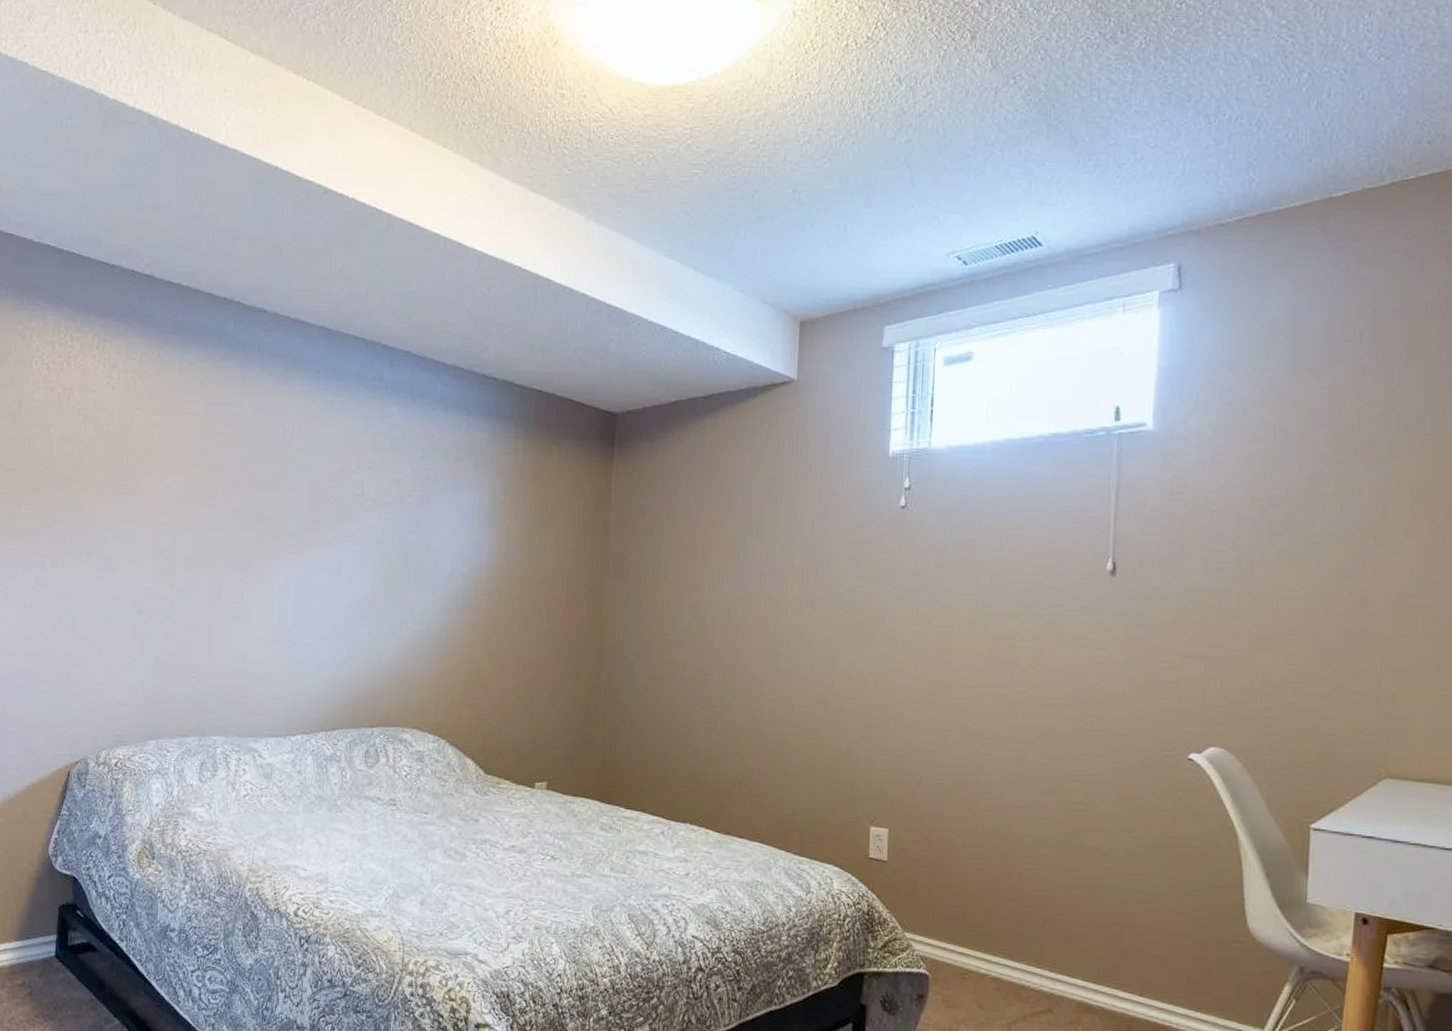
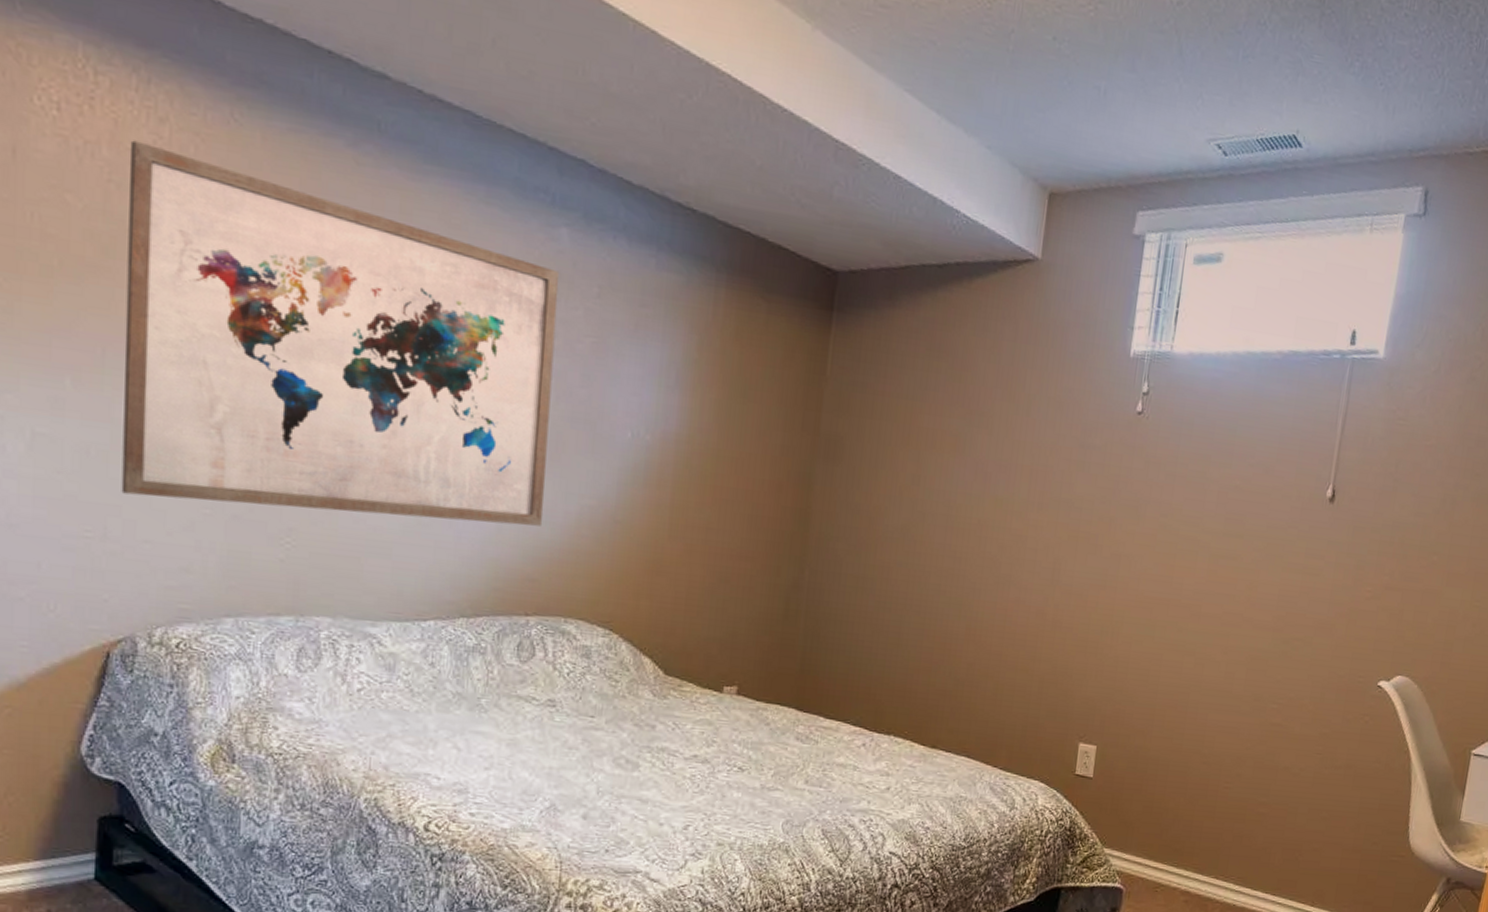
wall art: none [81,383,392,651] -> present [121,140,560,526]

